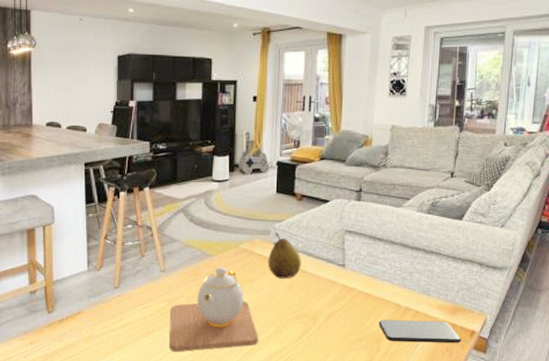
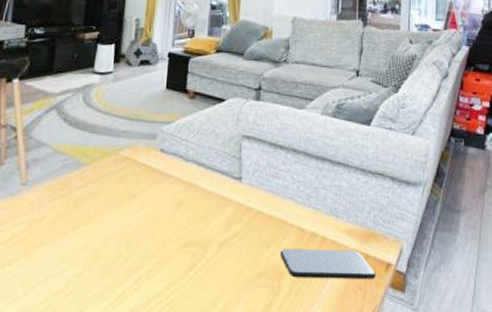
teapot: present [169,267,259,352] -> none [22,179,136,295]
fruit: present [268,232,301,279] -> none [152,137,191,195]

